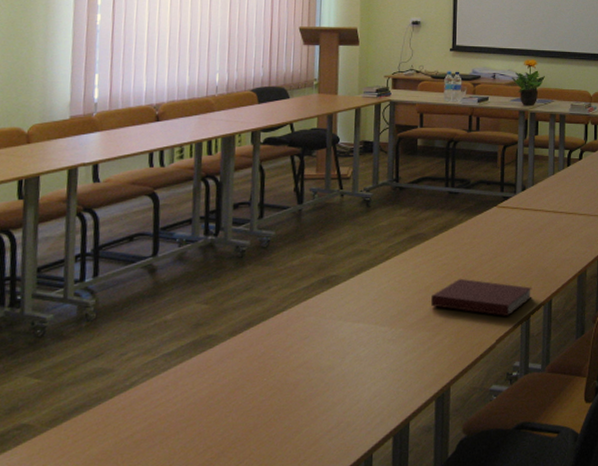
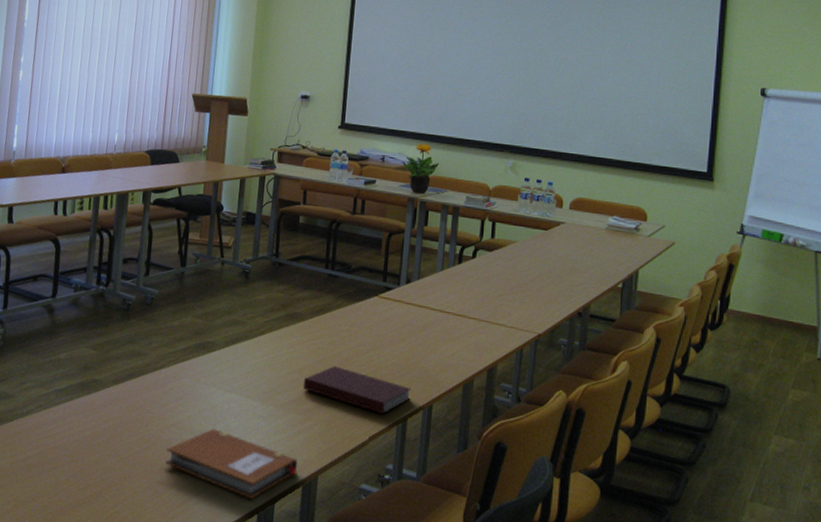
notebook: none [293,361,430,424] -> present [165,428,298,500]

